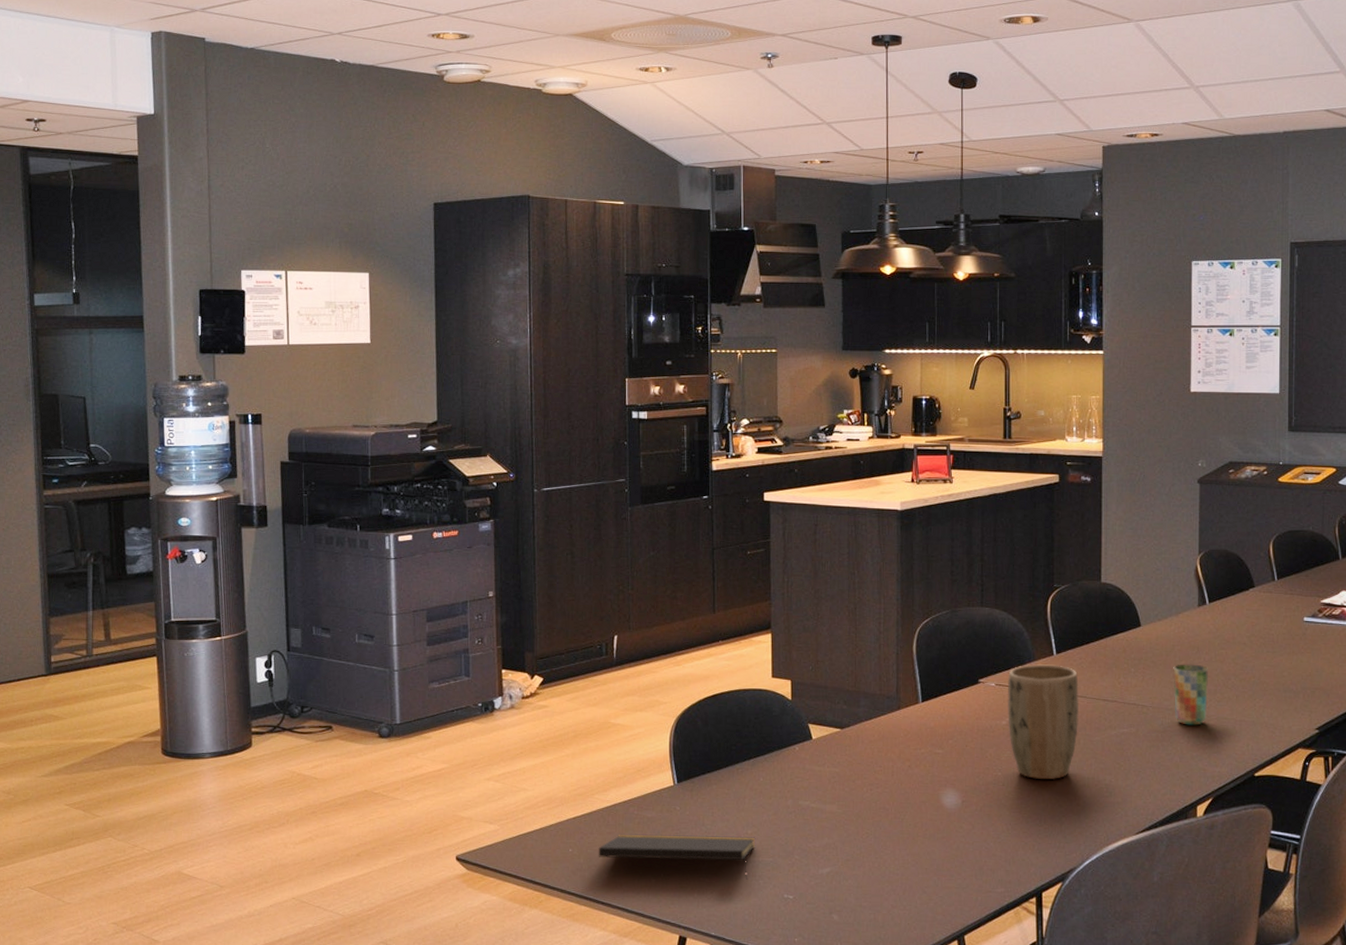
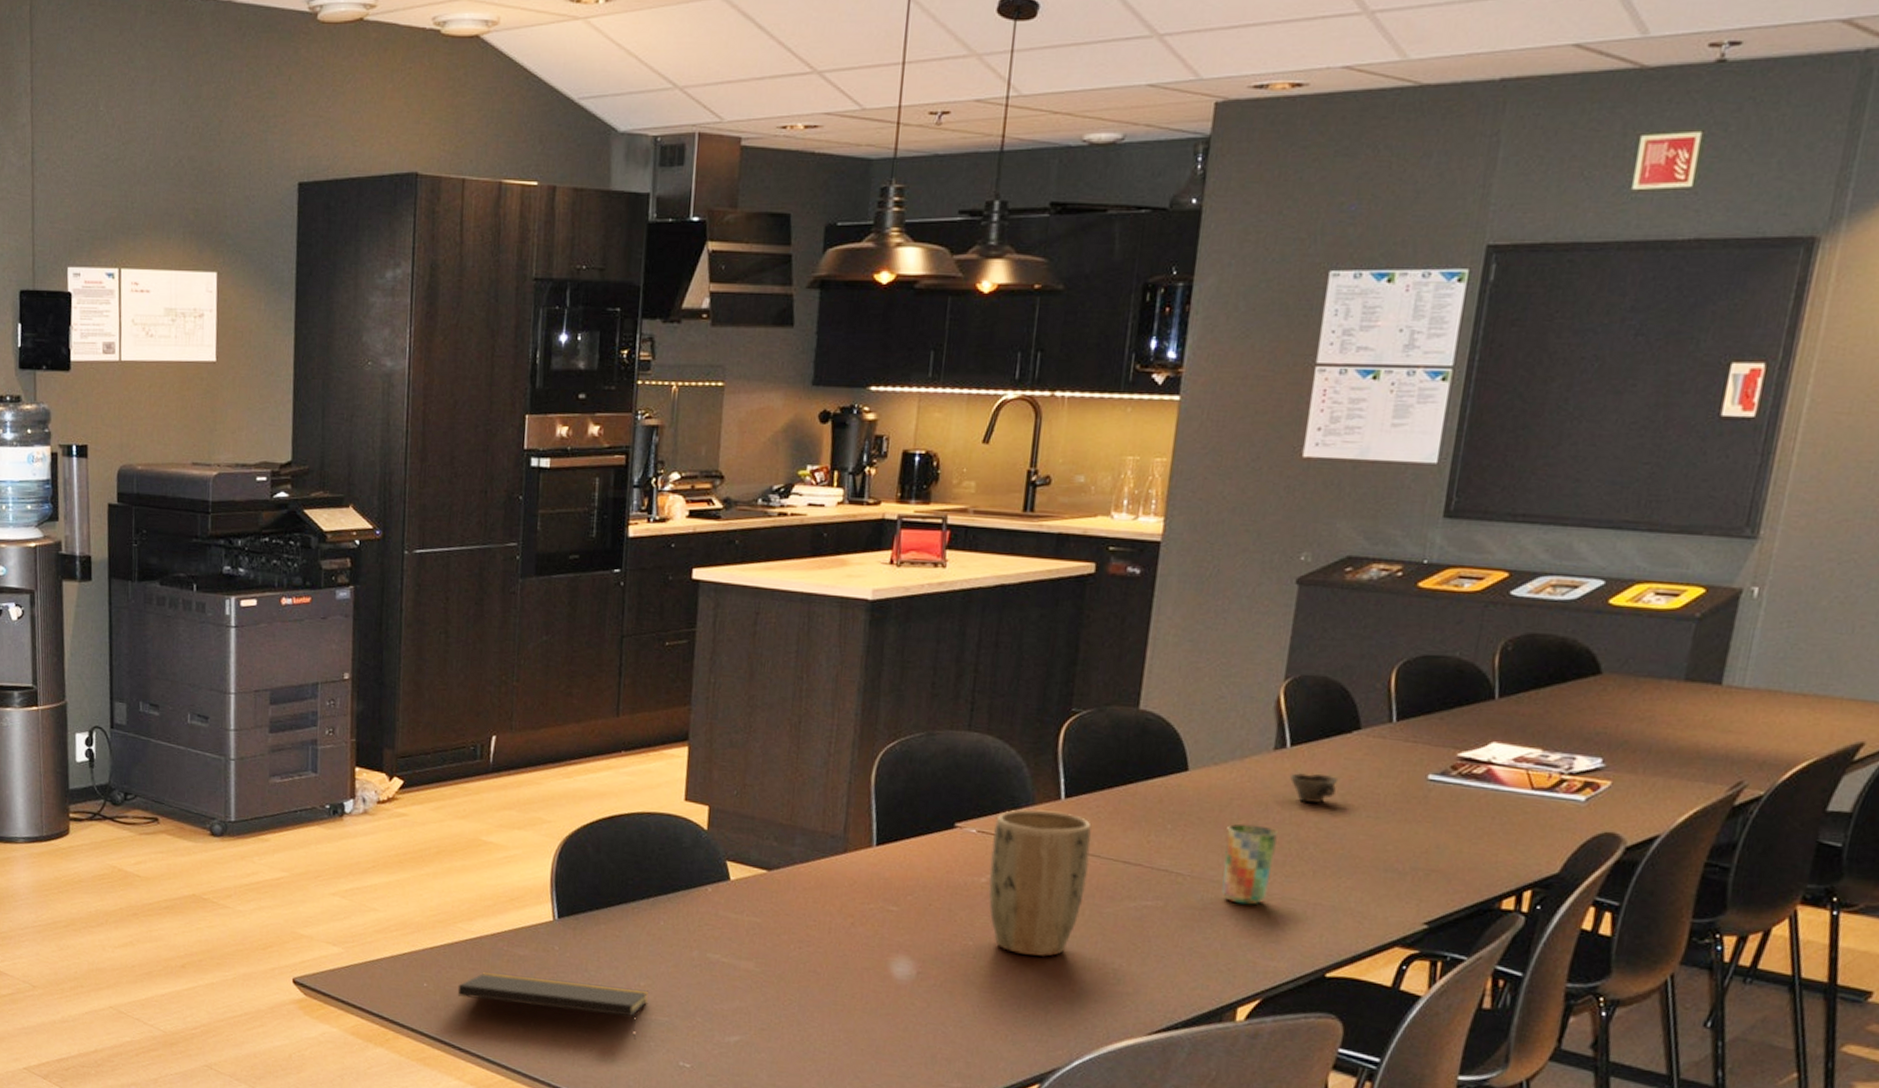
cup: none [1211,622,1243,644] -> present [1289,773,1337,803]

